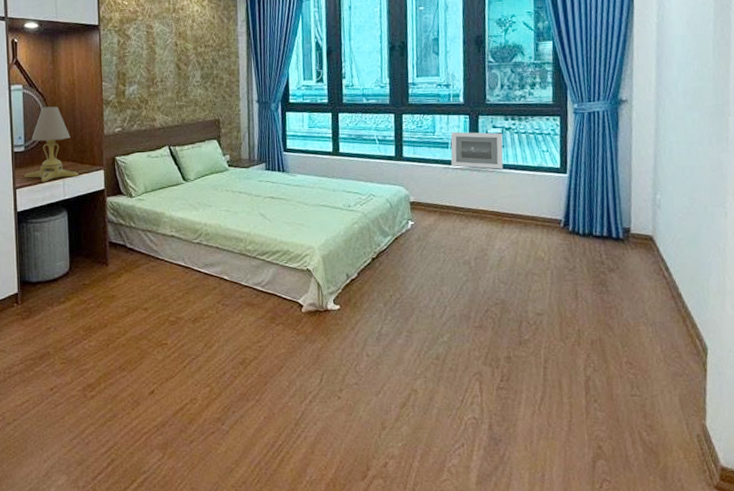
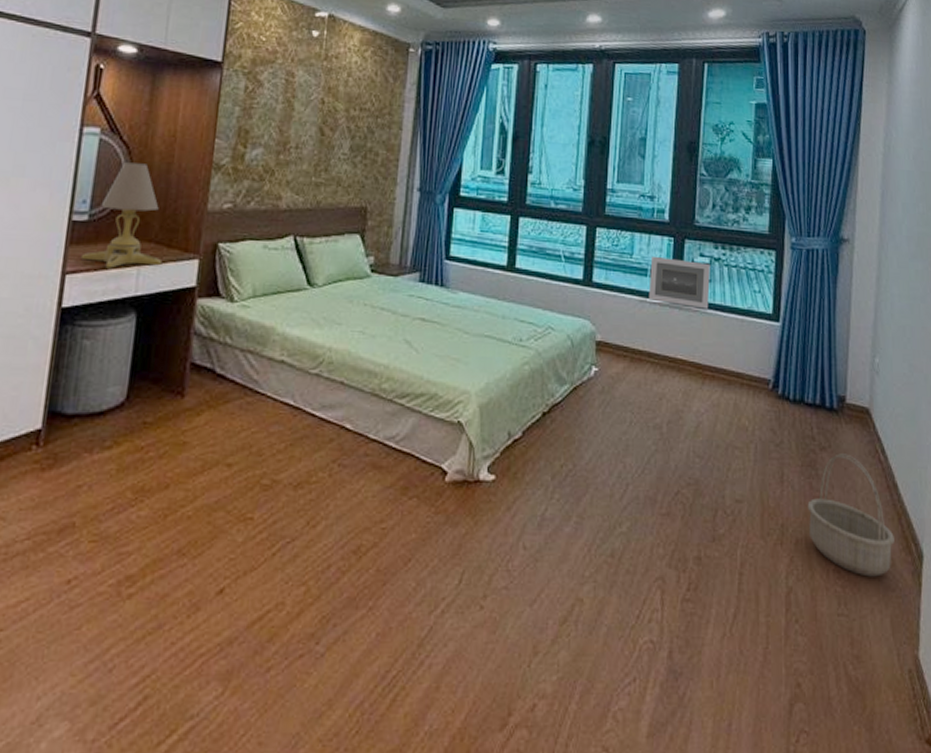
basket: none [600,273,680,366] -> present [807,453,894,577]

